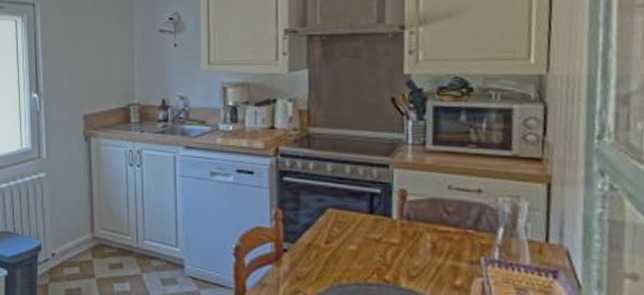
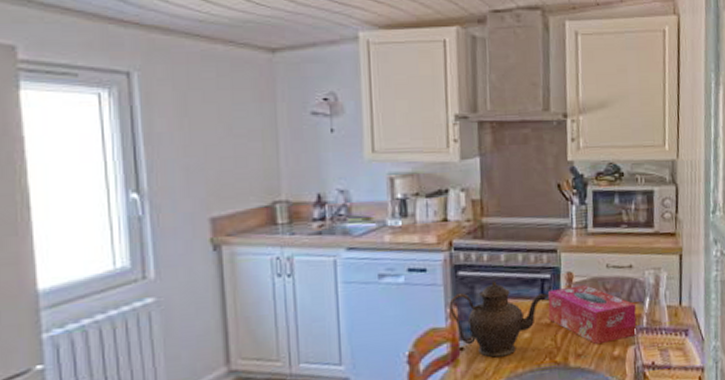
teapot: none [274,189,380,265] -> present [449,280,550,358]
tissue box: none [377,204,486,270] -> present [547,285,637,345]

